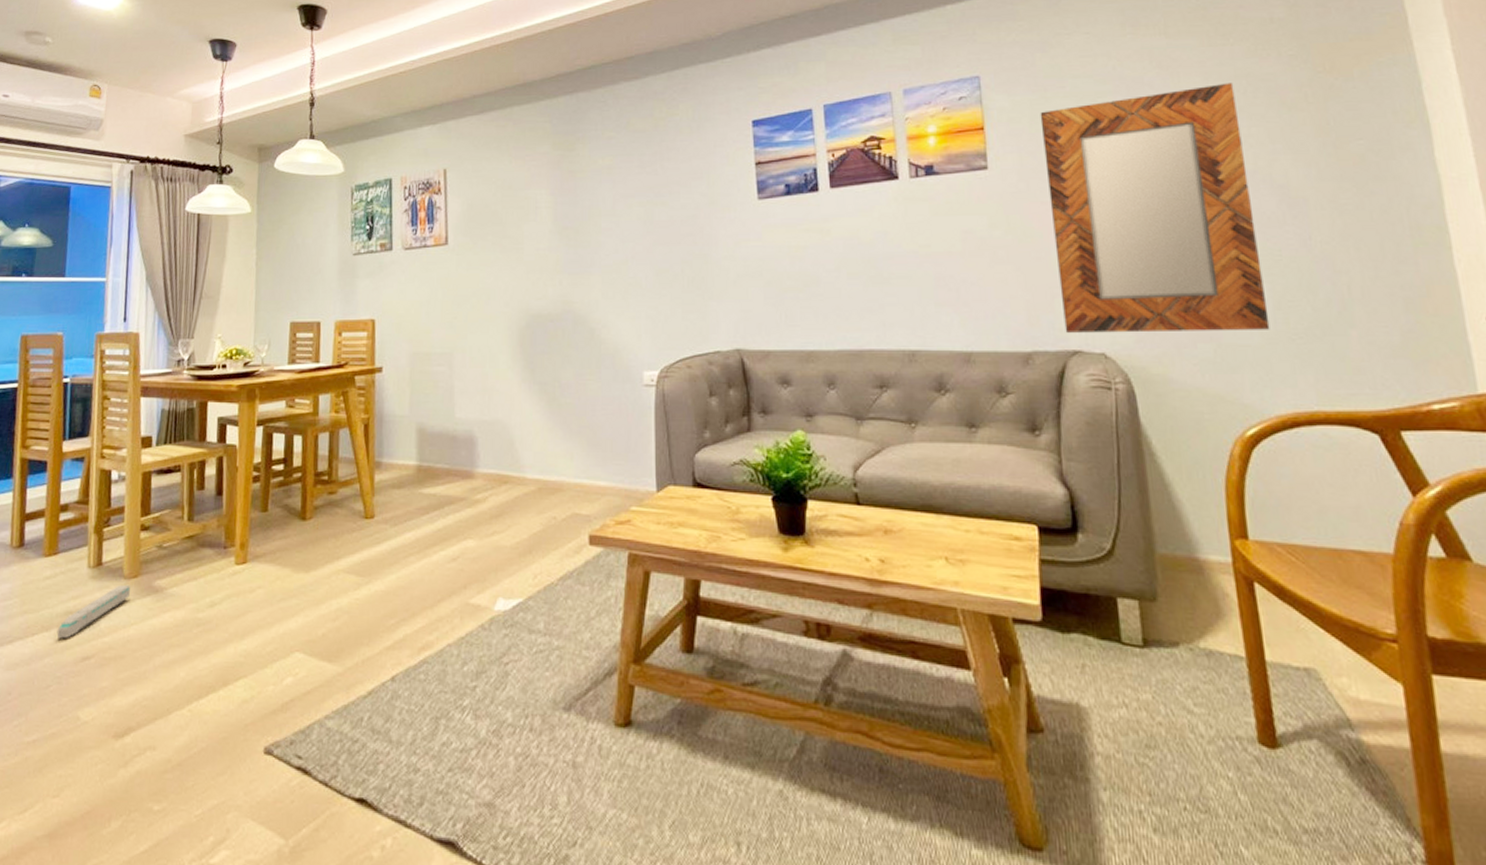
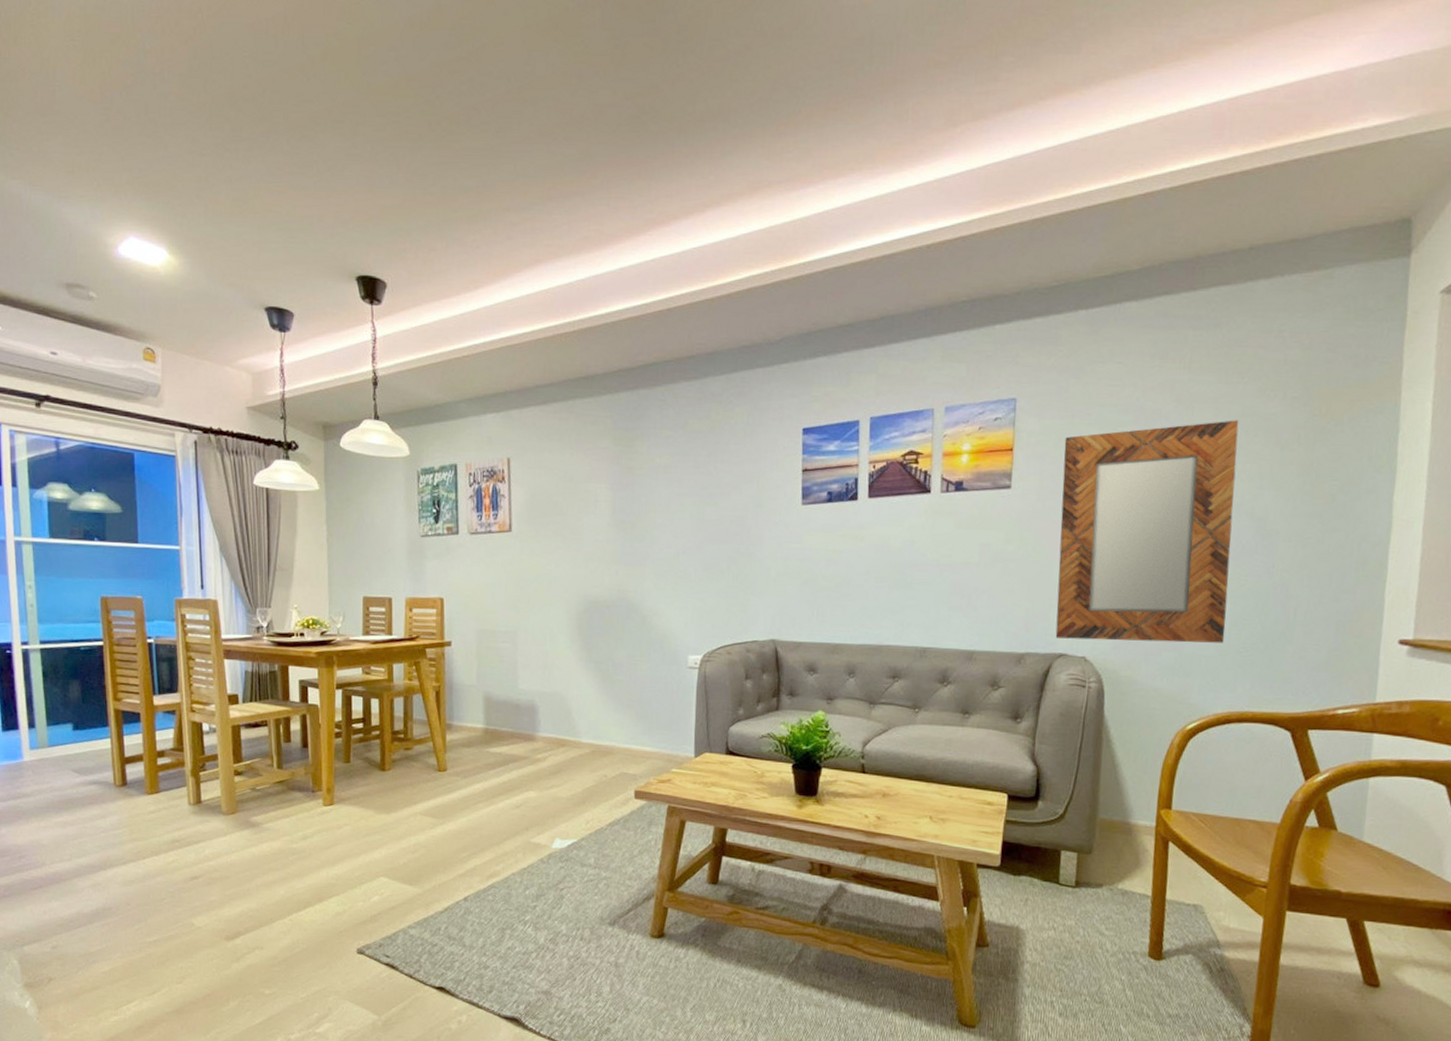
toy train: present [56,584,131,639] -> none [166,819,230,862]

